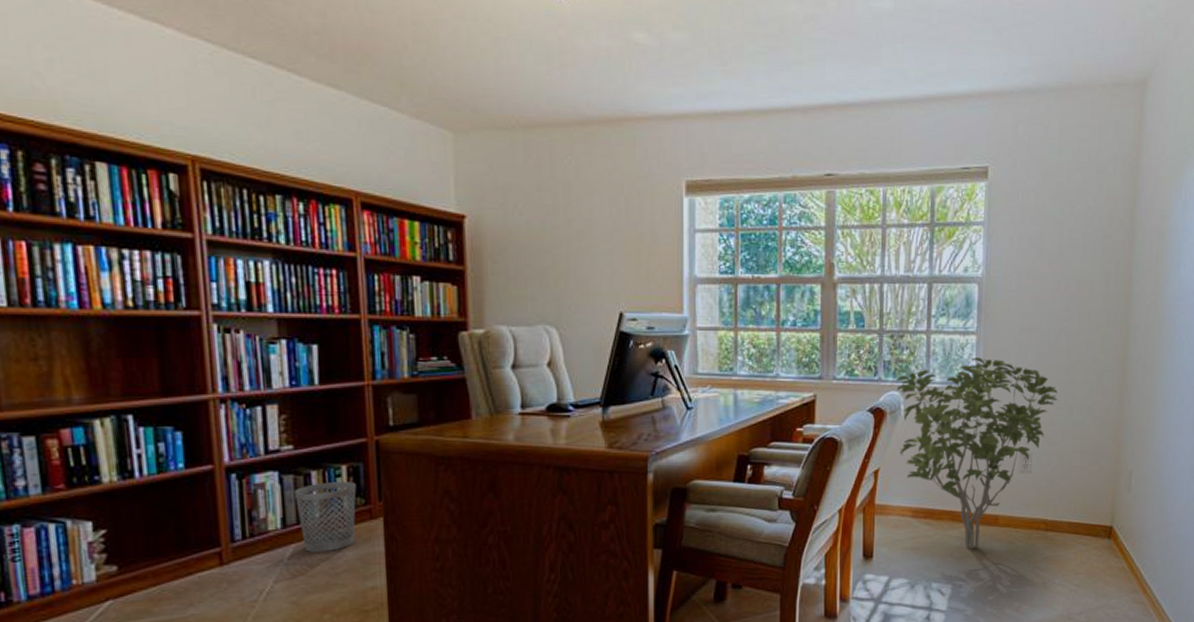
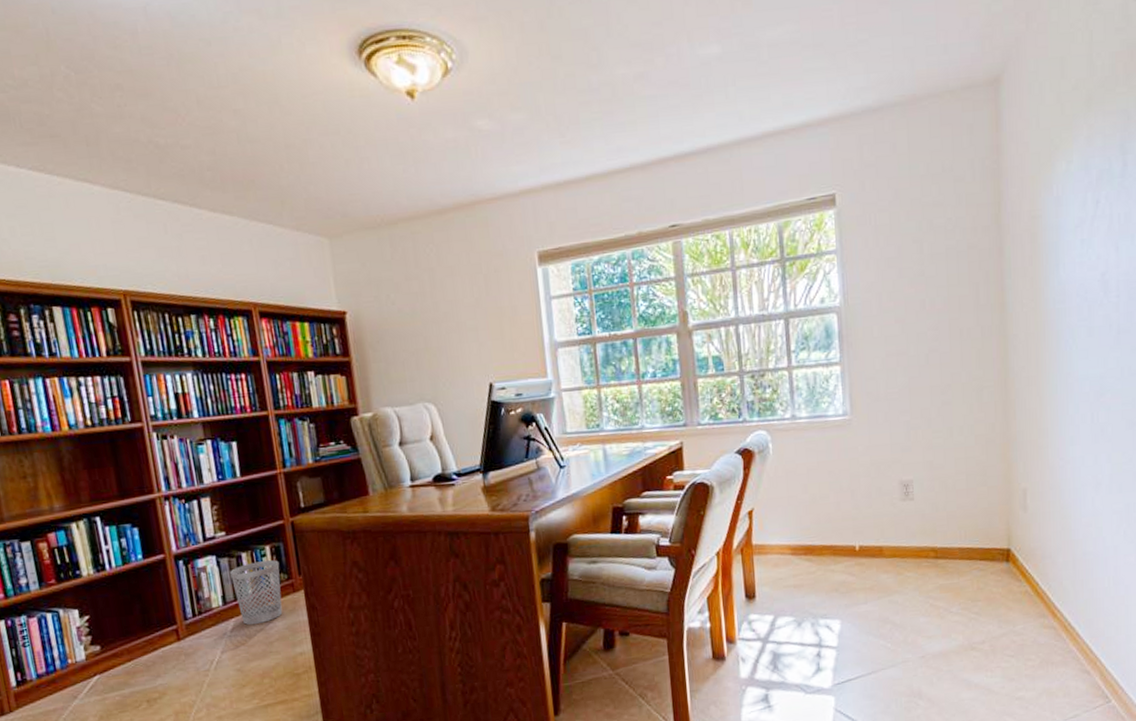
shrub: present [895,357,1058,550] -> none [760,387,934,584]

